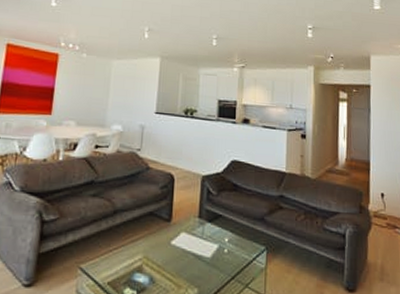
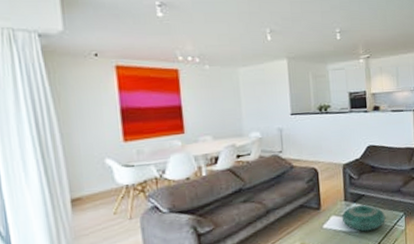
decorative bowl: none [193,225,244,260] -> present [341,205,386,232]

